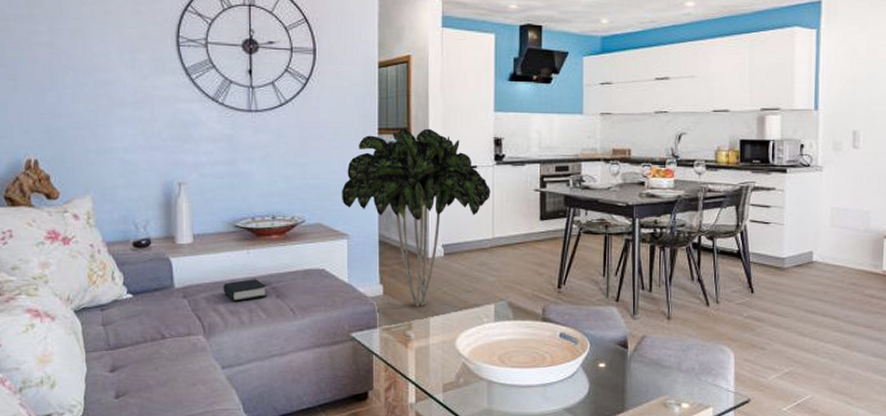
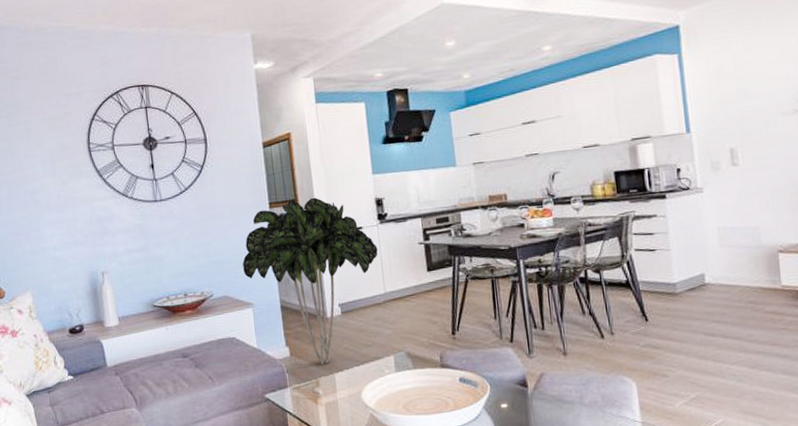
book: present [223,279,266,302] -> none [148,352,187,375]

